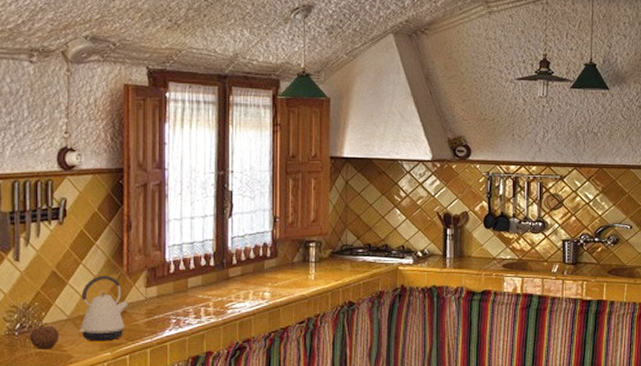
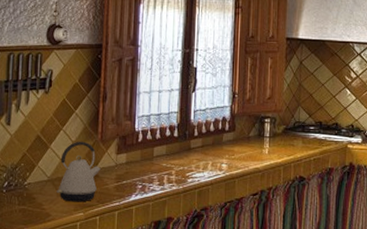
fruit: present [29,321,60,350] -> none [15,181,41,207]

